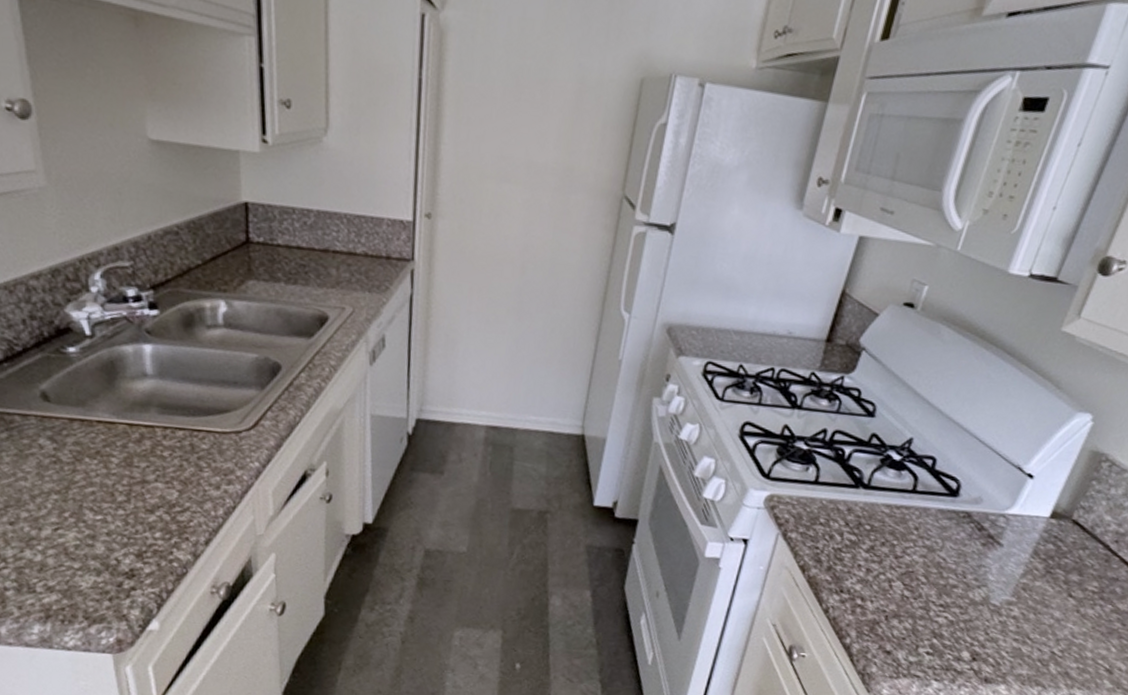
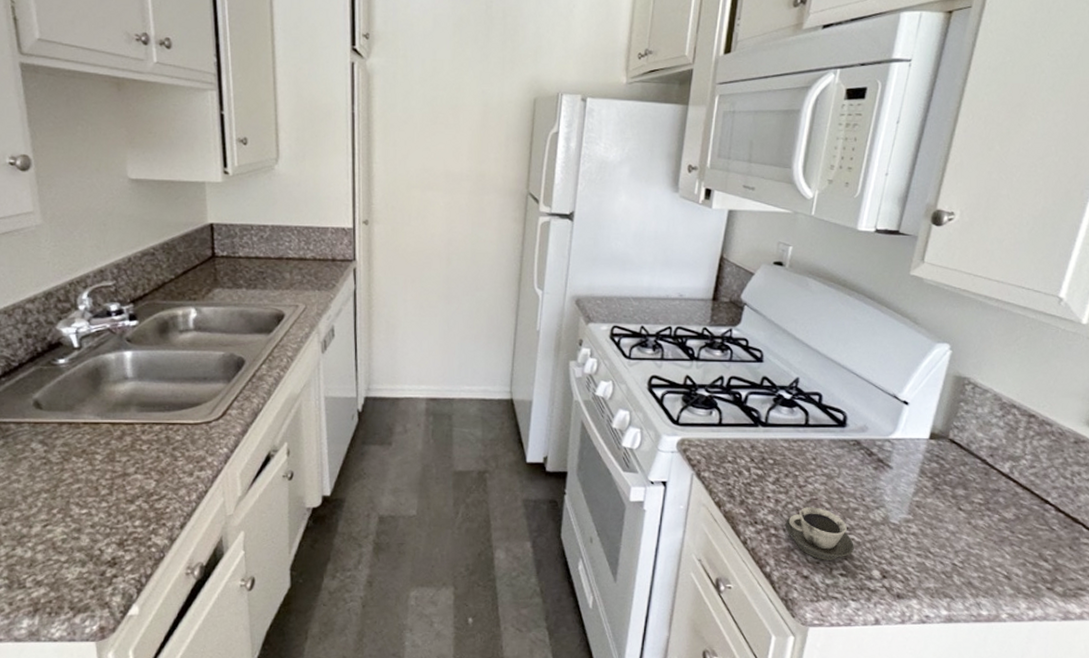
cup: none [873,579,947,638] -> present [785,507,854,560]

